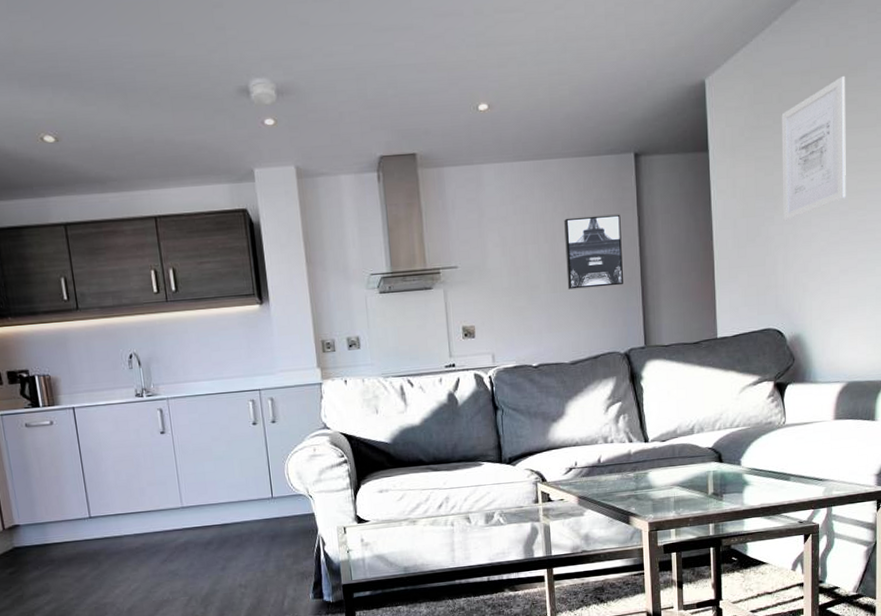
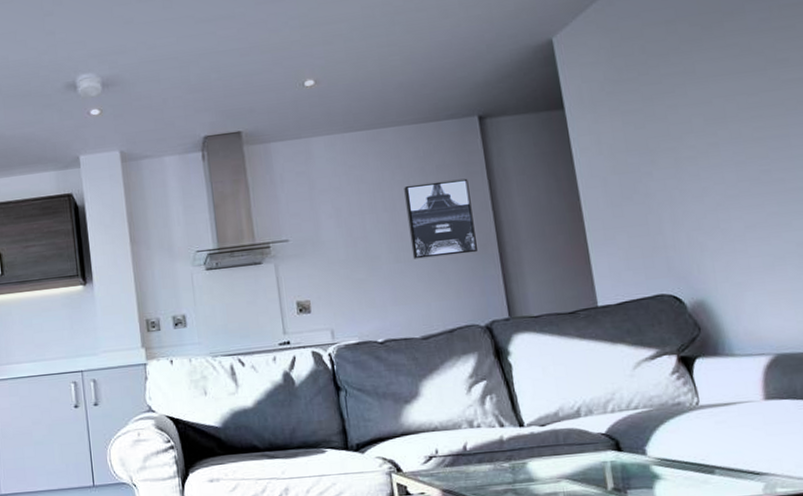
wall art: present [781,76,846,221] -> none [647,22,741,176]

